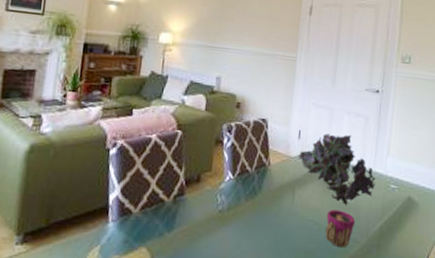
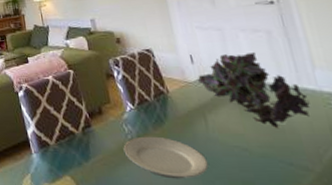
plate: none [210,207,284,250] -> present [123,136,209,179]
cup: present [325,209,355,248] -> none [255,134,299,177]

